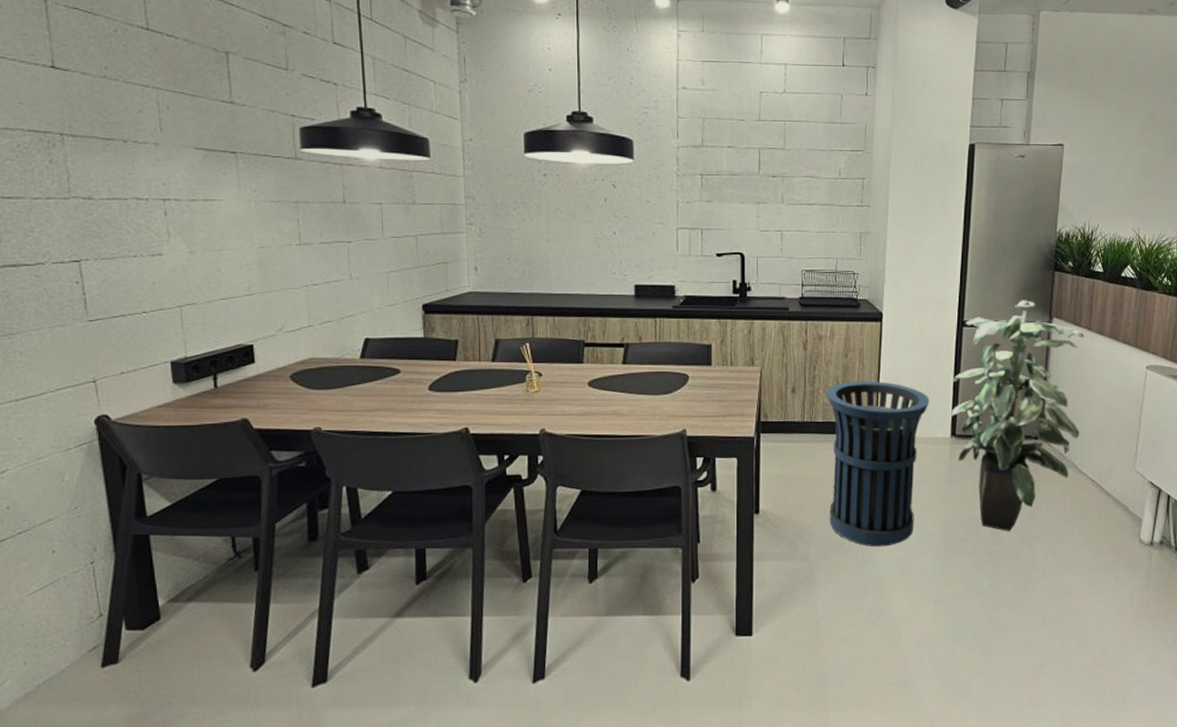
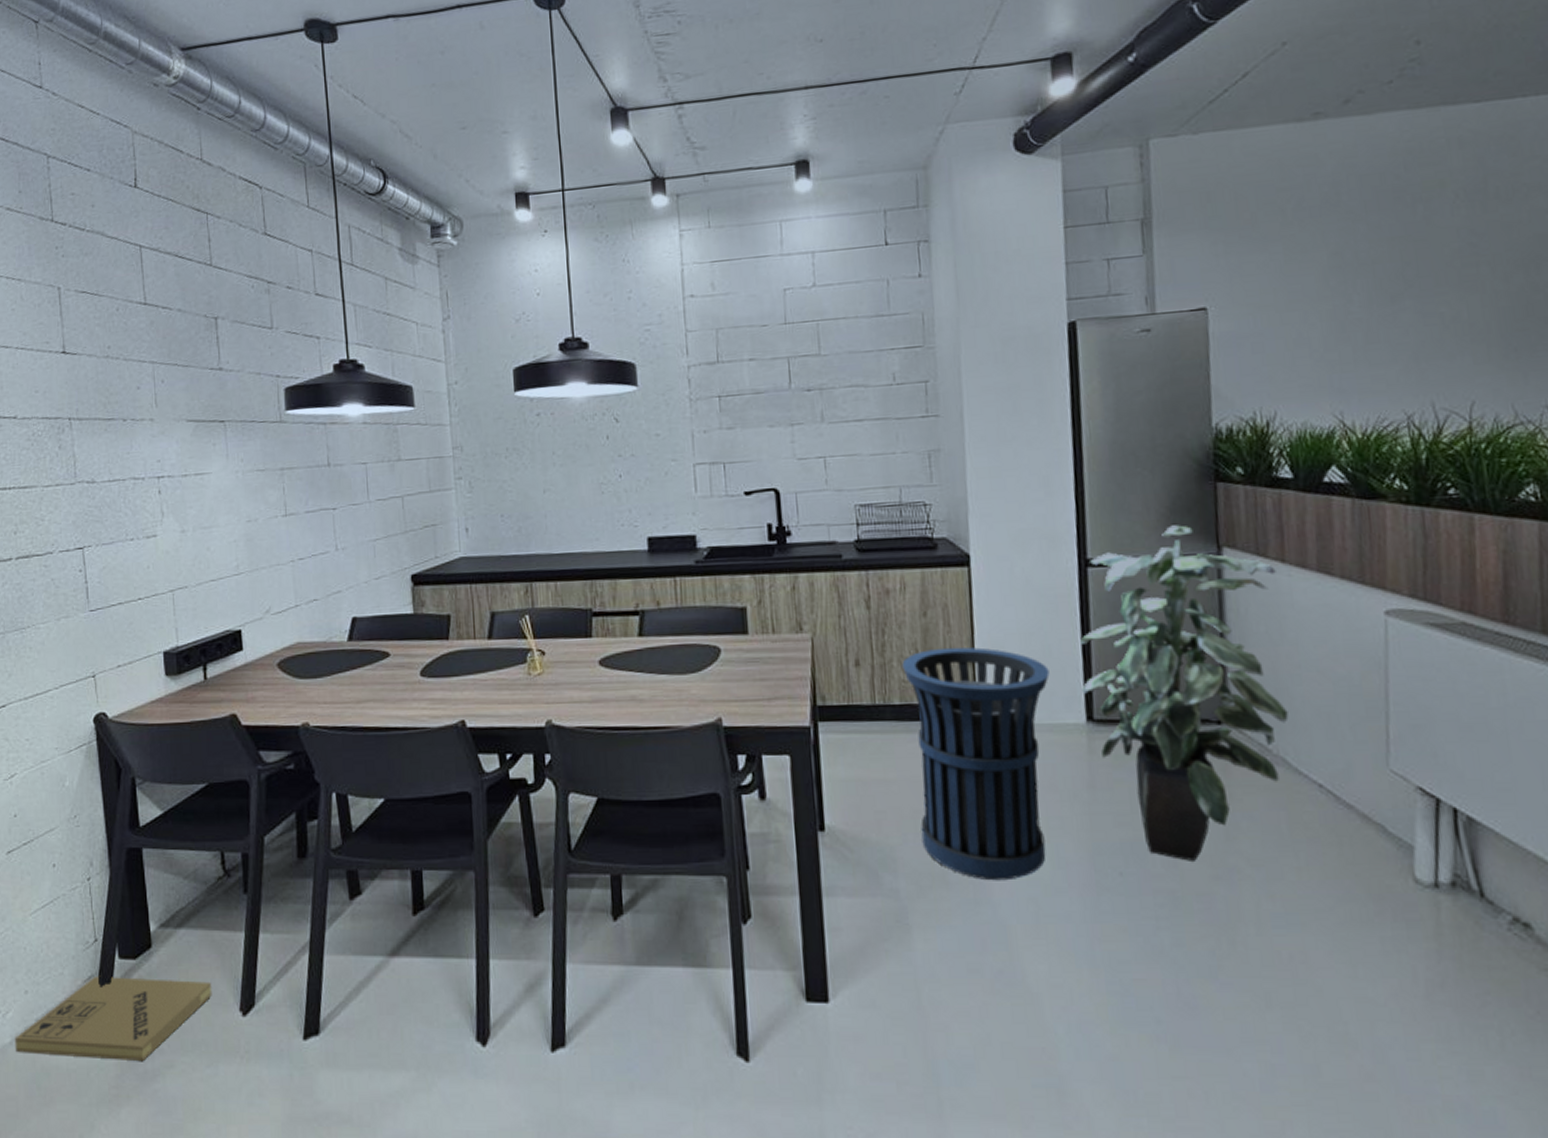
cardboard box: none [13,645,223,716] -> present [14,975,212,1062]

